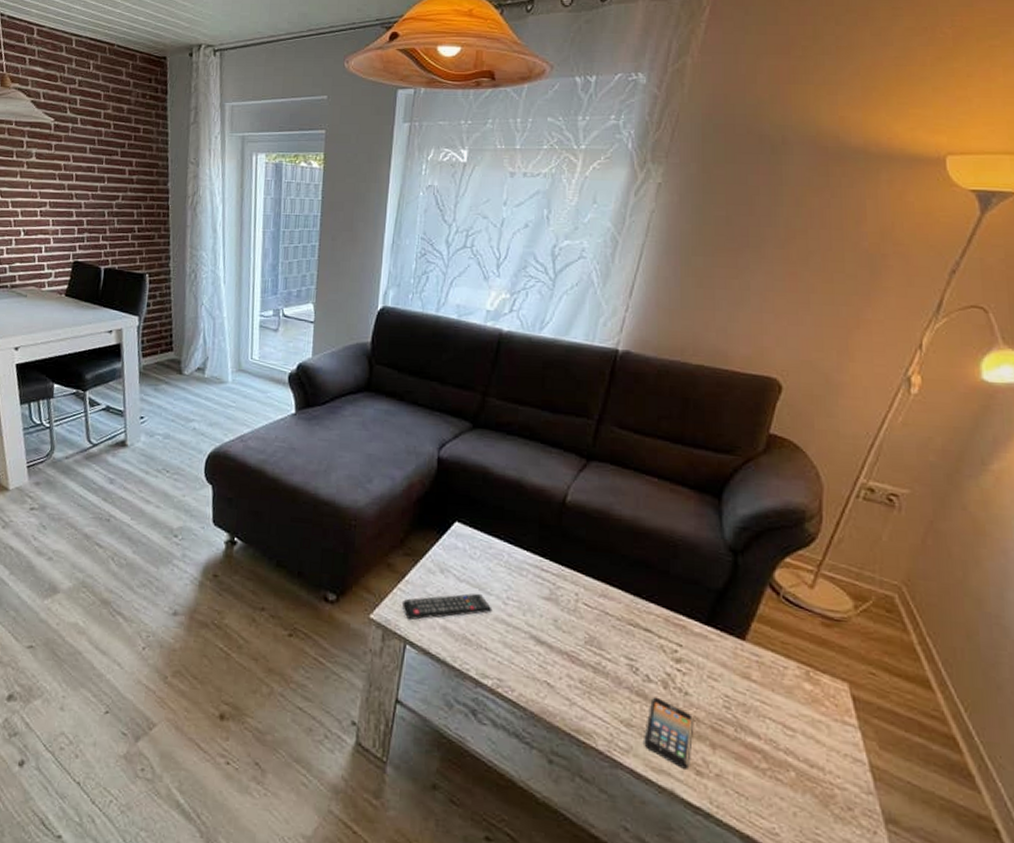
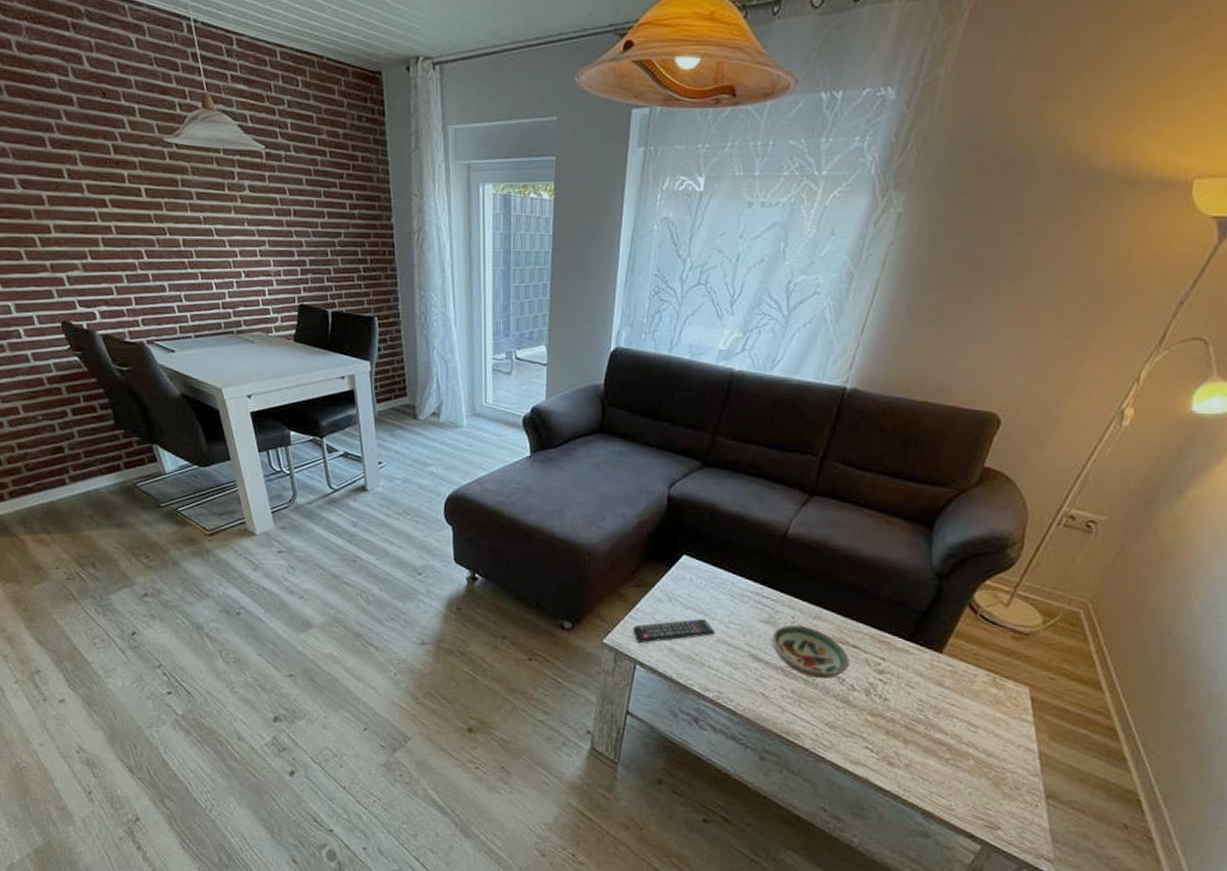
decorative bowl: none [555,602,642,668] -> present [772,624,850,679]
smartphone: present [644,697,694,769] -> none [845,703,891,761]

